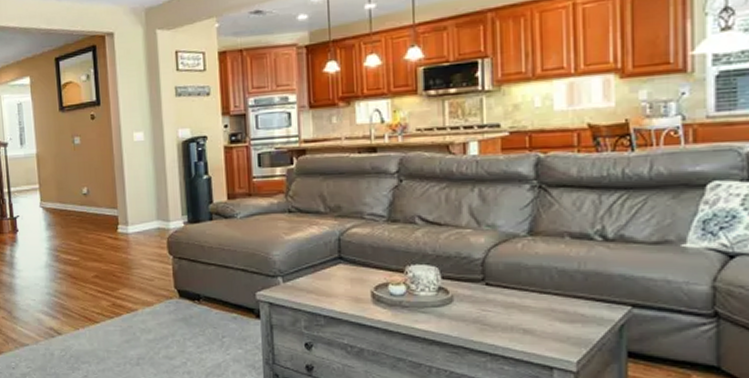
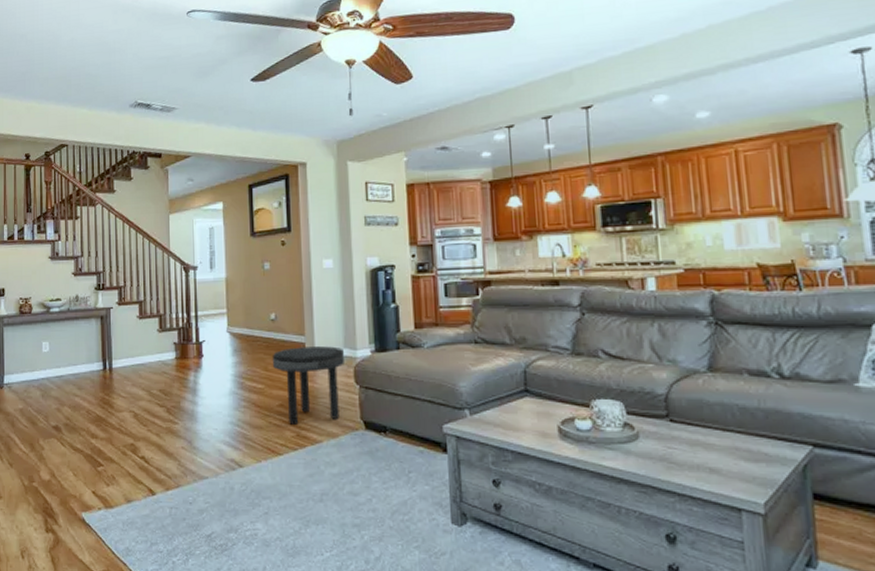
side table: none [85,219,159,294] -> present [272,346,346,425]

